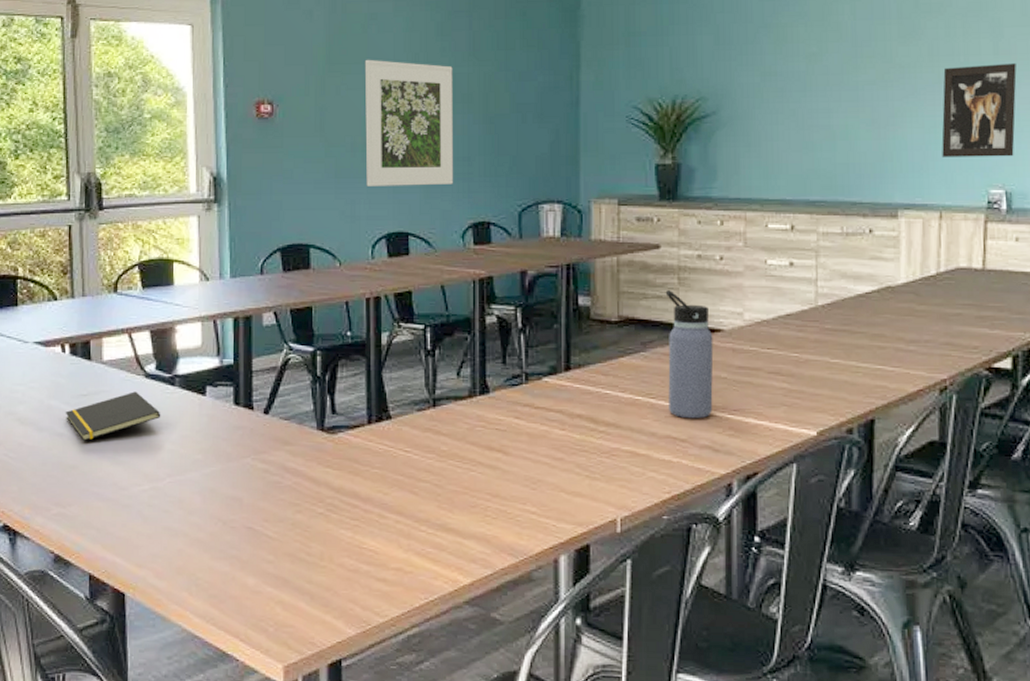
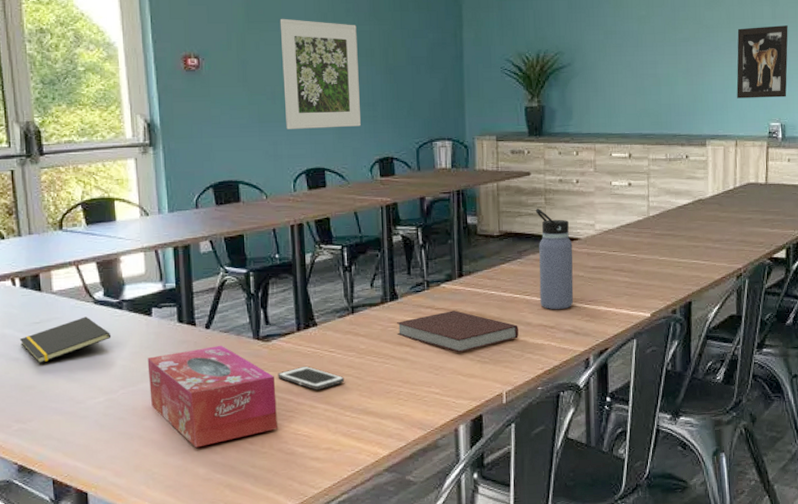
tissue box: none [198,434,340,553] -> present [147,345,277,448]
cell phone: none [343,466,421,497] -> present [278,366,345,390]
notebook: none [486,411,639,465] -> present [396,310,519,353]

